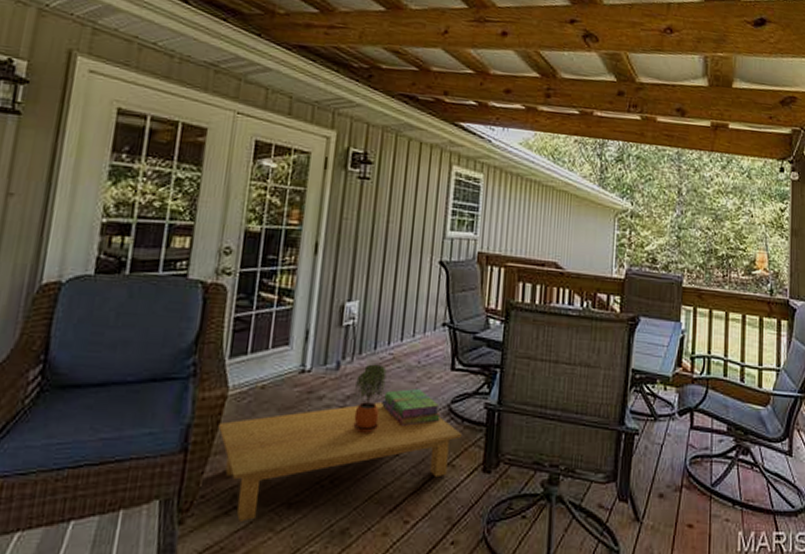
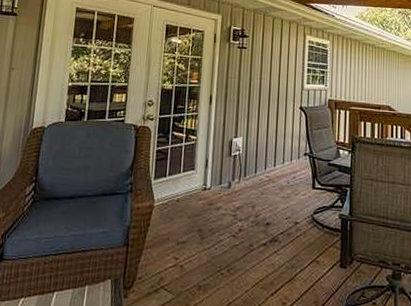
coffee table: present [218,403,463,522] -> none [148,213,323,298]
potted plant: present [353,364,387,433] -> none [241,184,265,235]
stack of books: present [382,388,441,426] -> none [262,202,306,231]

